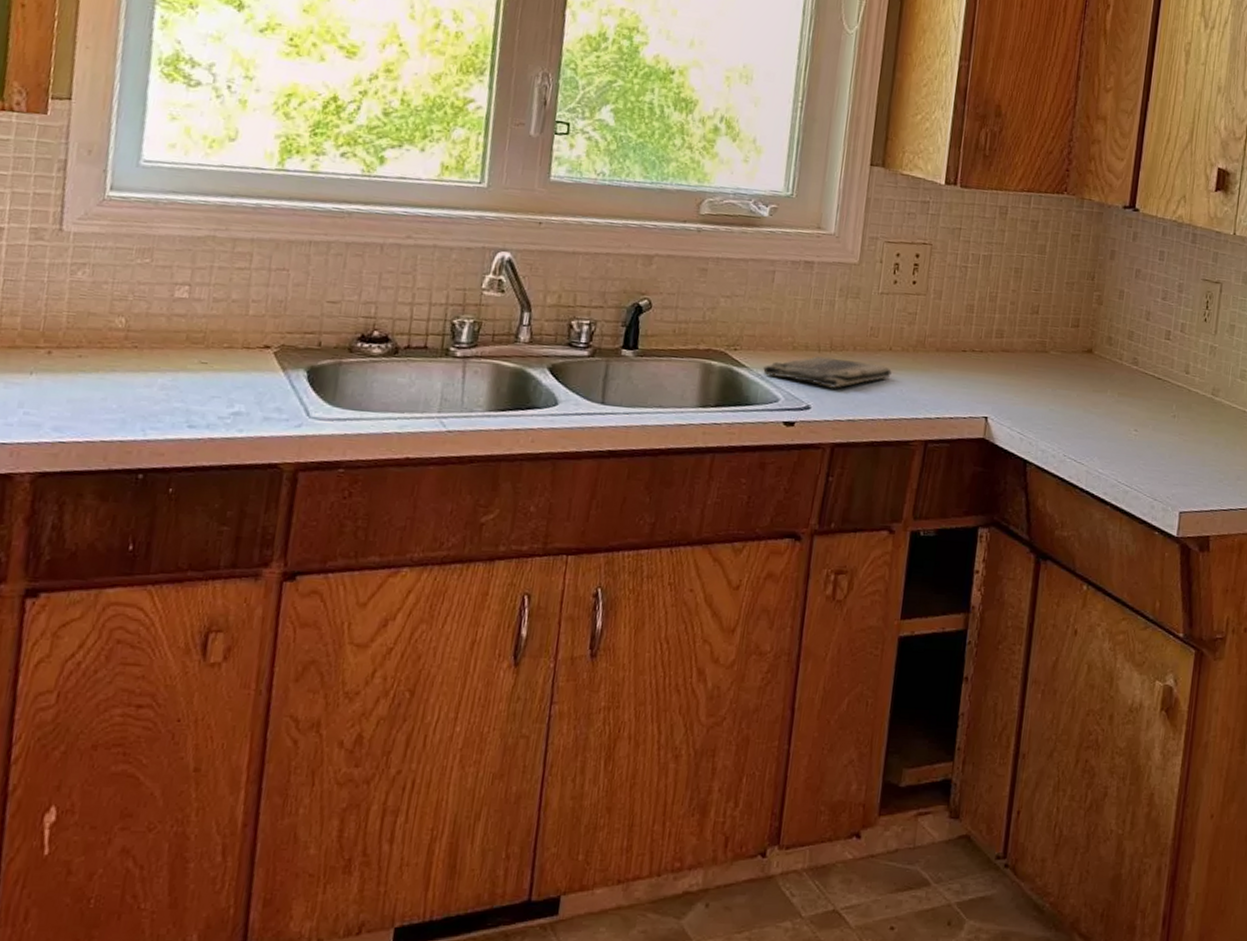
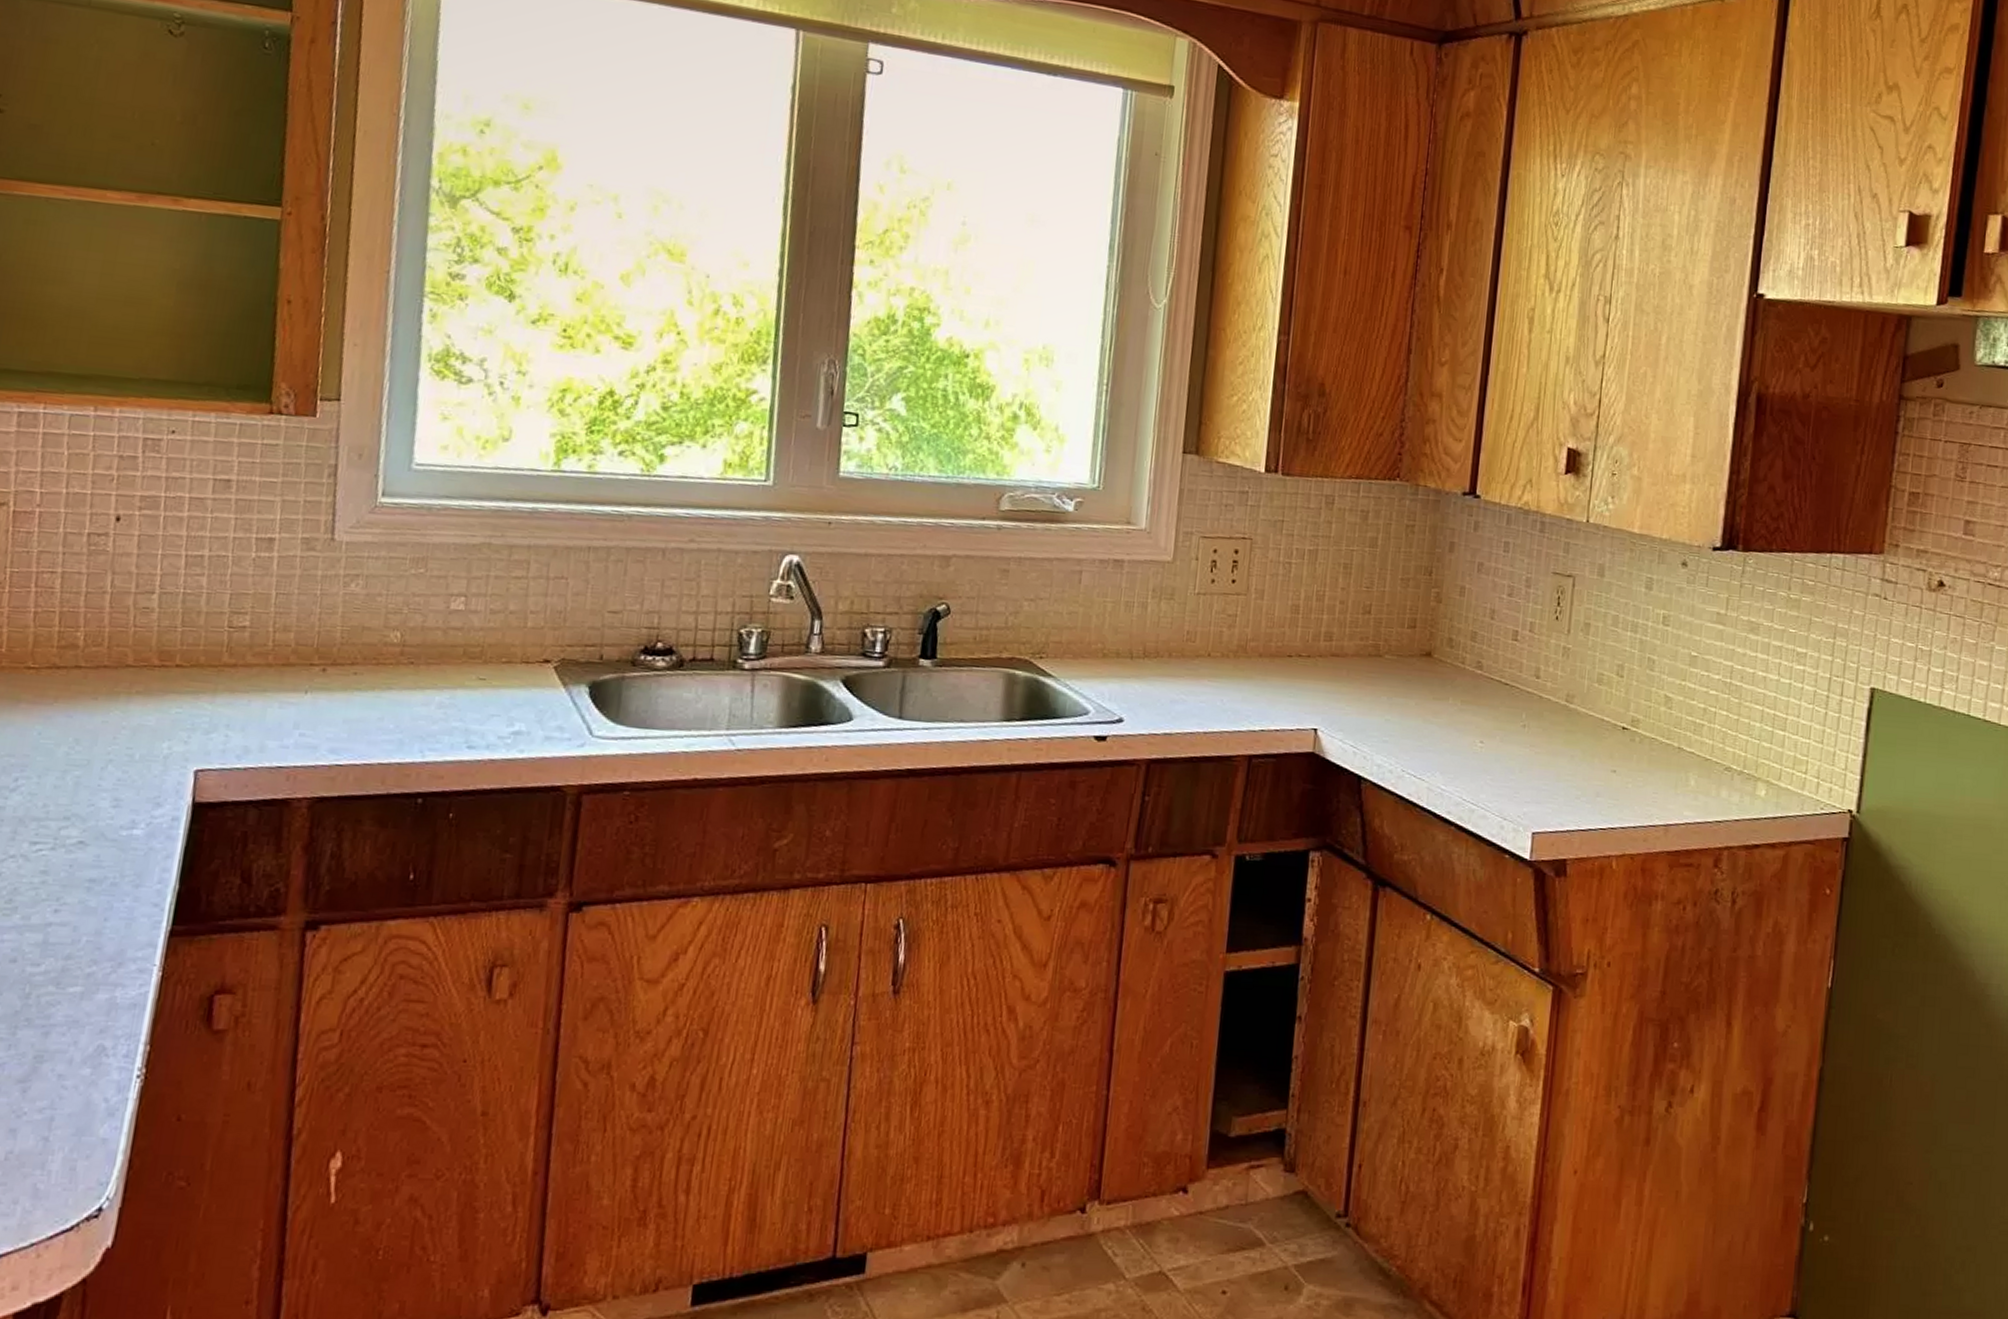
dish towel: present [763,356,892,388] -> none [1071,663,1211,699]

